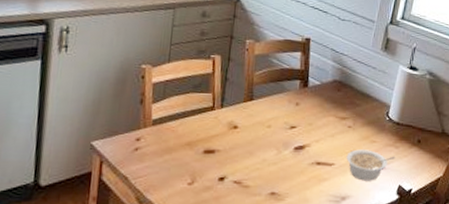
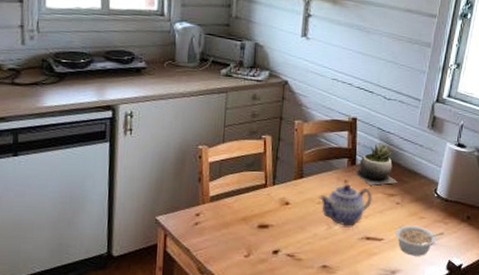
teapot: none [268,105,324,150] -> present [318,183,372,225]
succulent plant: none [306,63,350,108] -> present [354,141,398,186]

